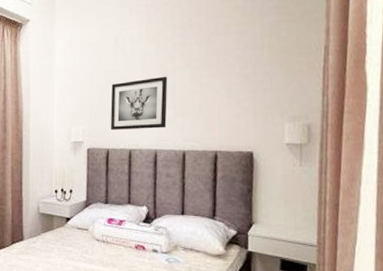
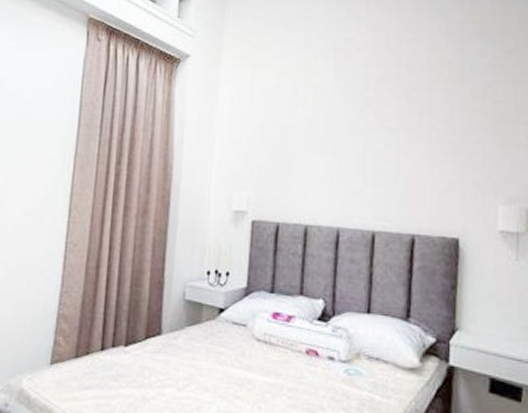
wall art: present [110,76,168,130] -> none [282,137,357,202]

